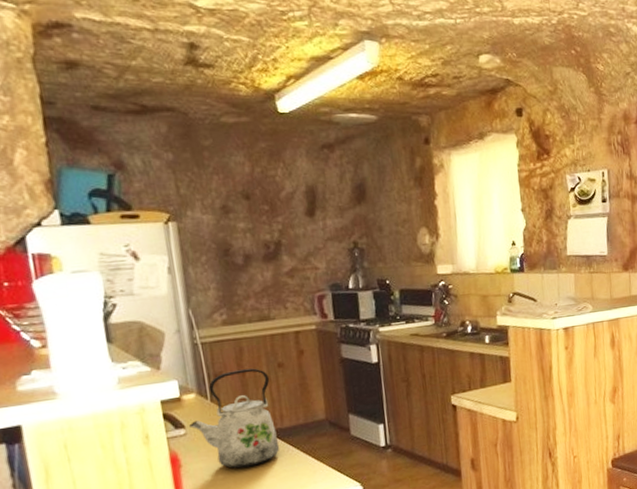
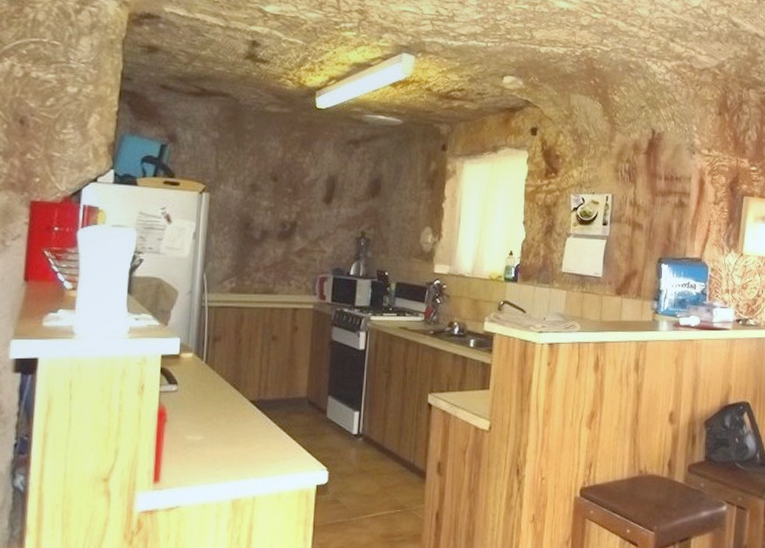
kettle: present [189,368,280,469] -> none [182,337,262,433]

